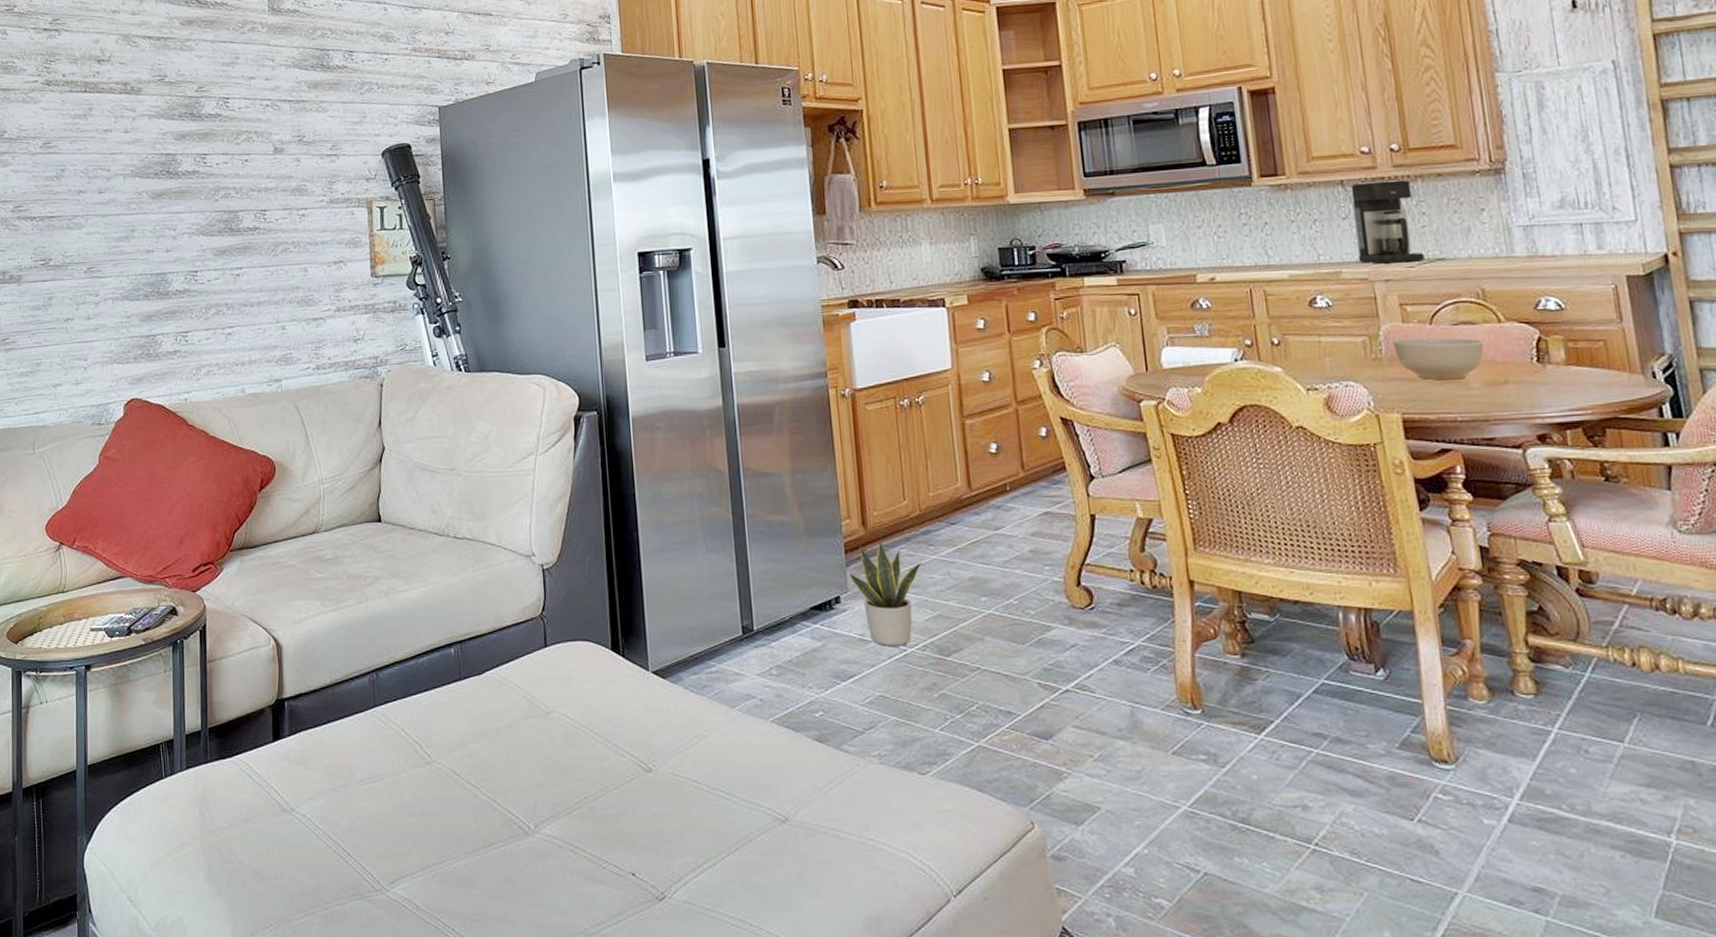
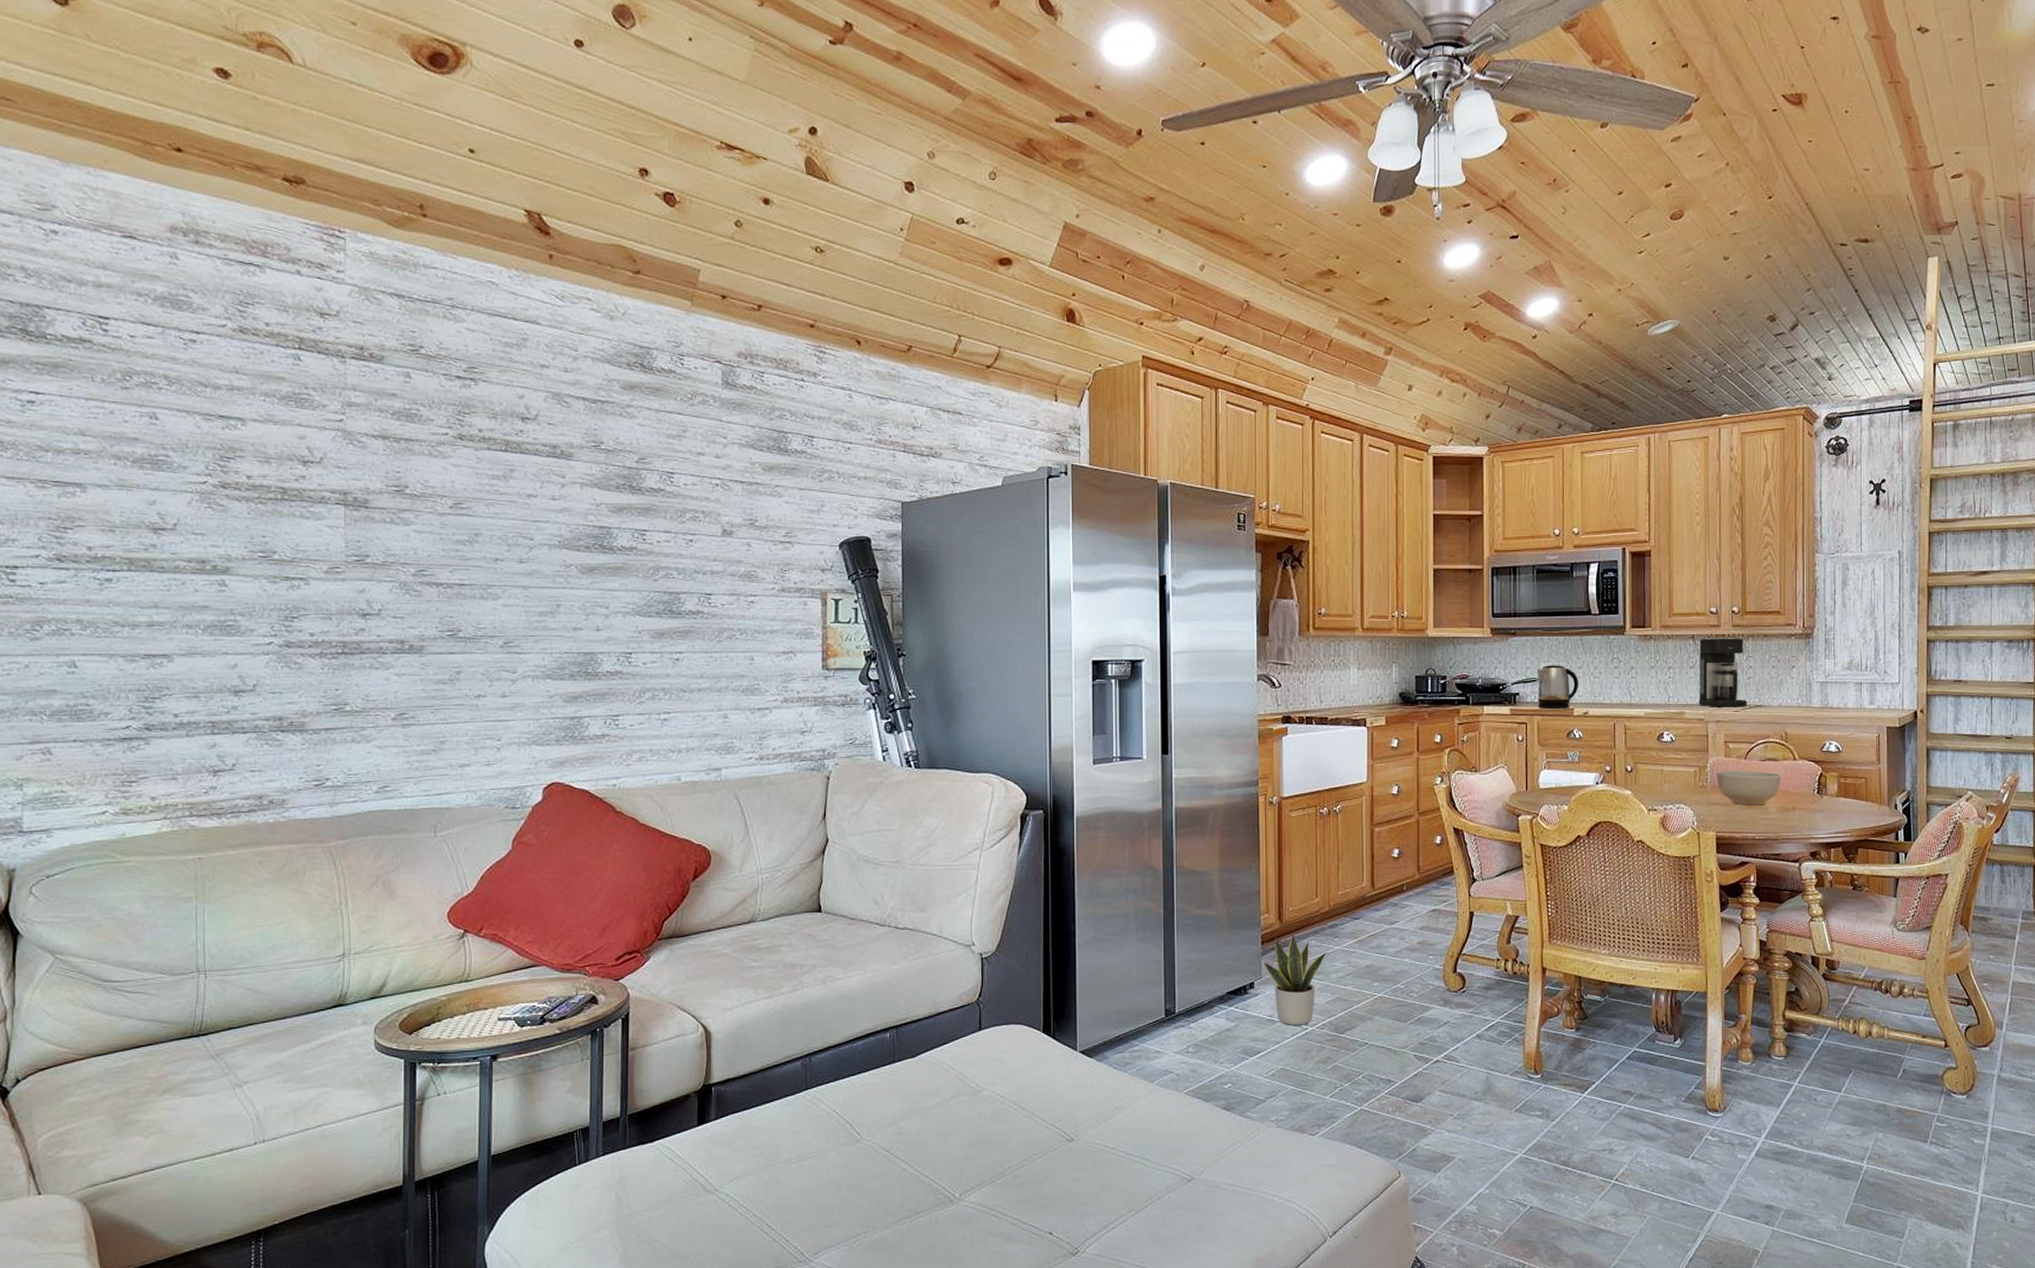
kettle: none [1145,224,1201,277] -> present [1536,664,1579,709]

